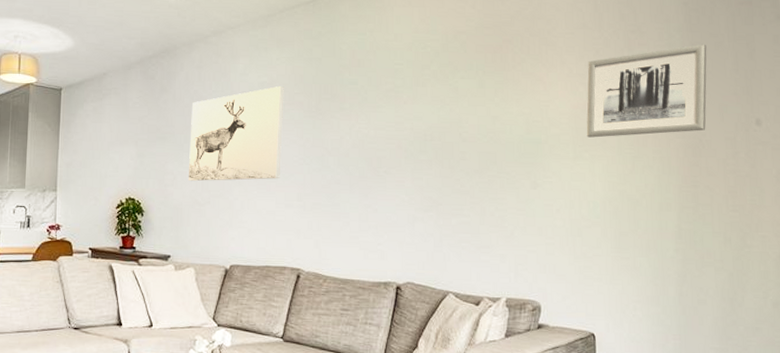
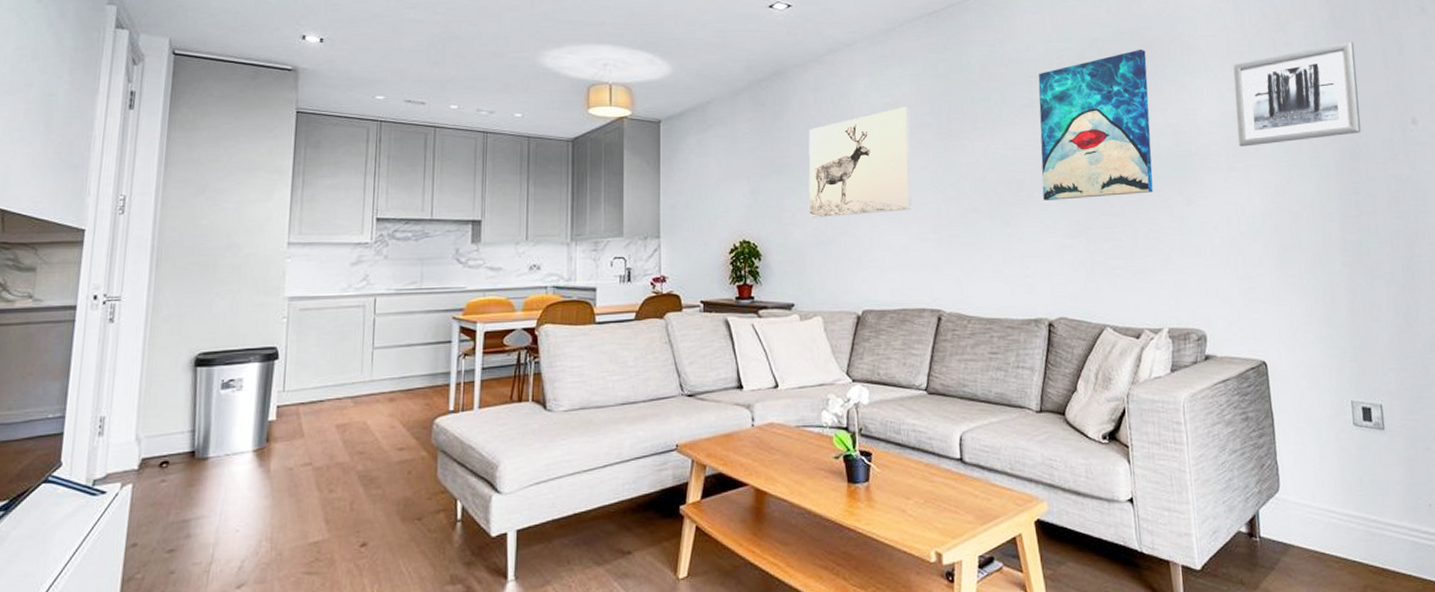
wall art: none [400,43,506,178] -> present [1038,49,1154,200]

